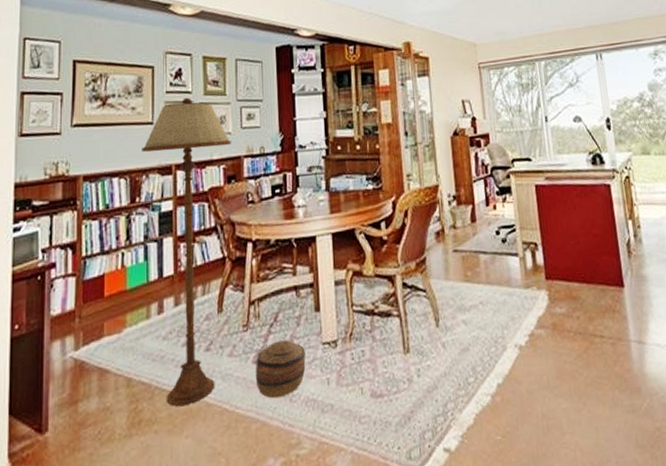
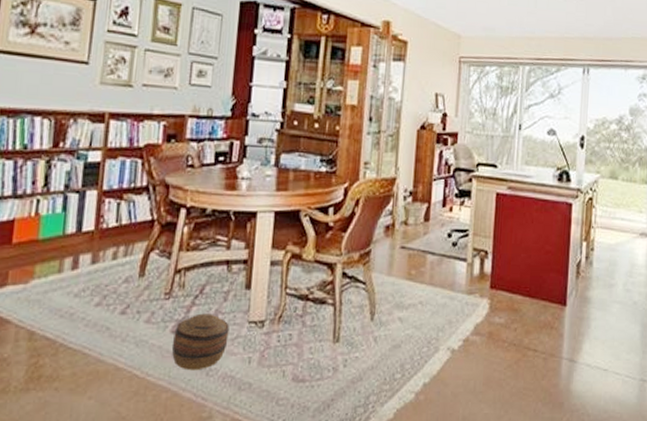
floor lamp: present [142,97,231,406] -> none [72,40,176,366]

